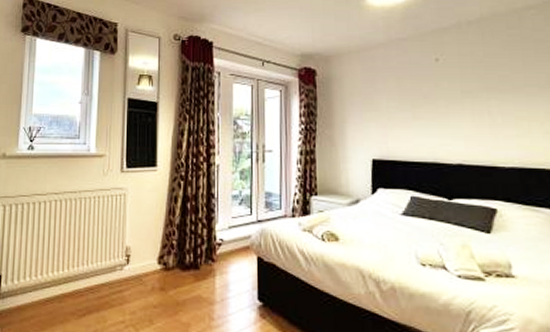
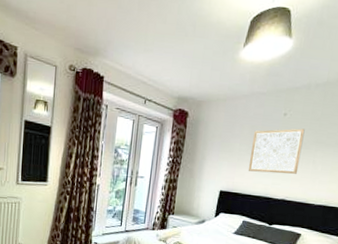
wall art: none [402,74,471,132] -> present [248,128,305,174]

